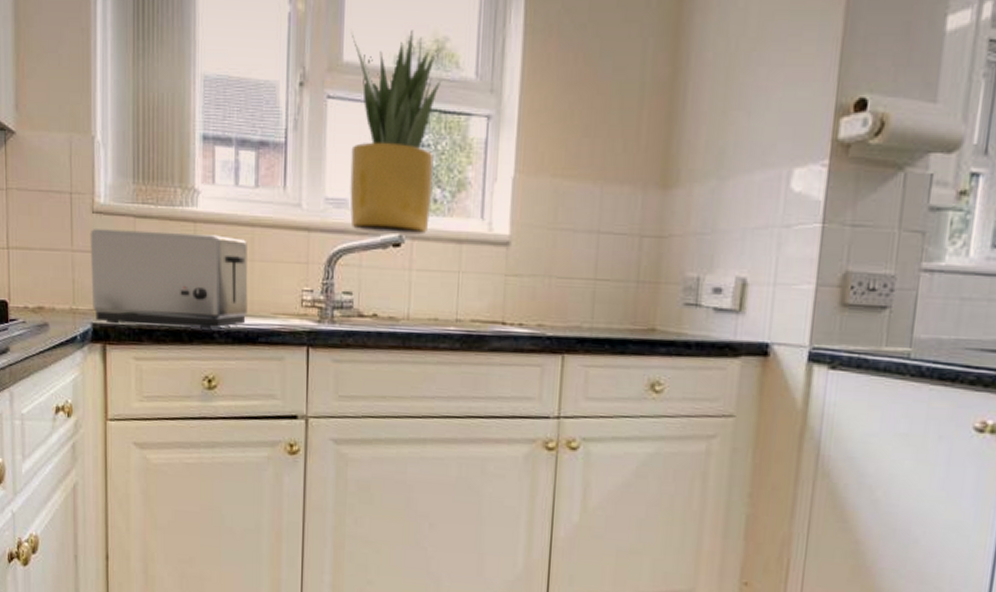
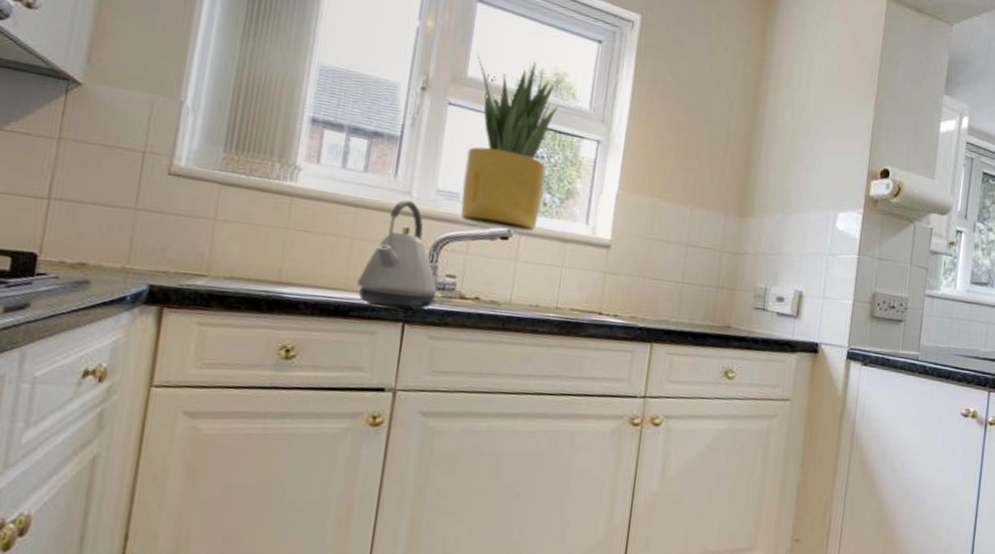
toaster: present [90,229,248,328] -> none [152,190,349,299]
kettle: none [262,212,335,332] -> present [357,199,437,310]

